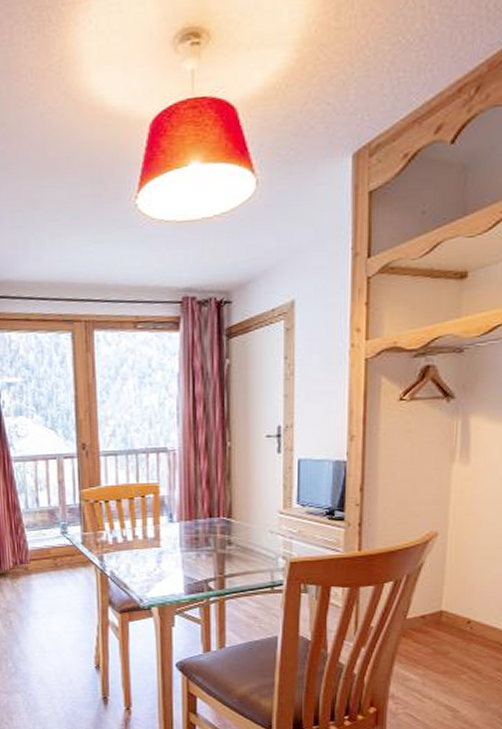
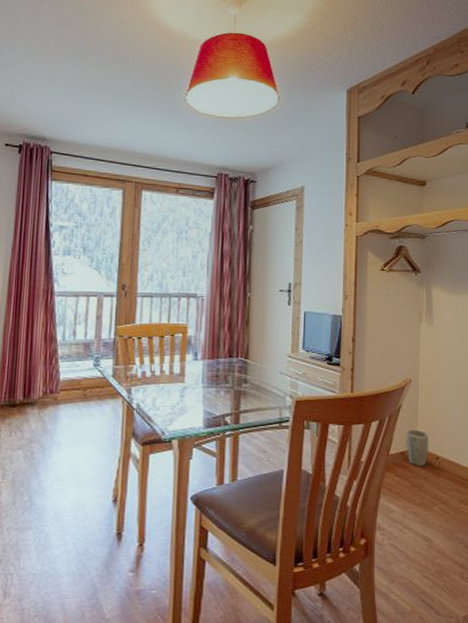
plant pot: none [428,590,458,631] -> present [406,429,428,466]

